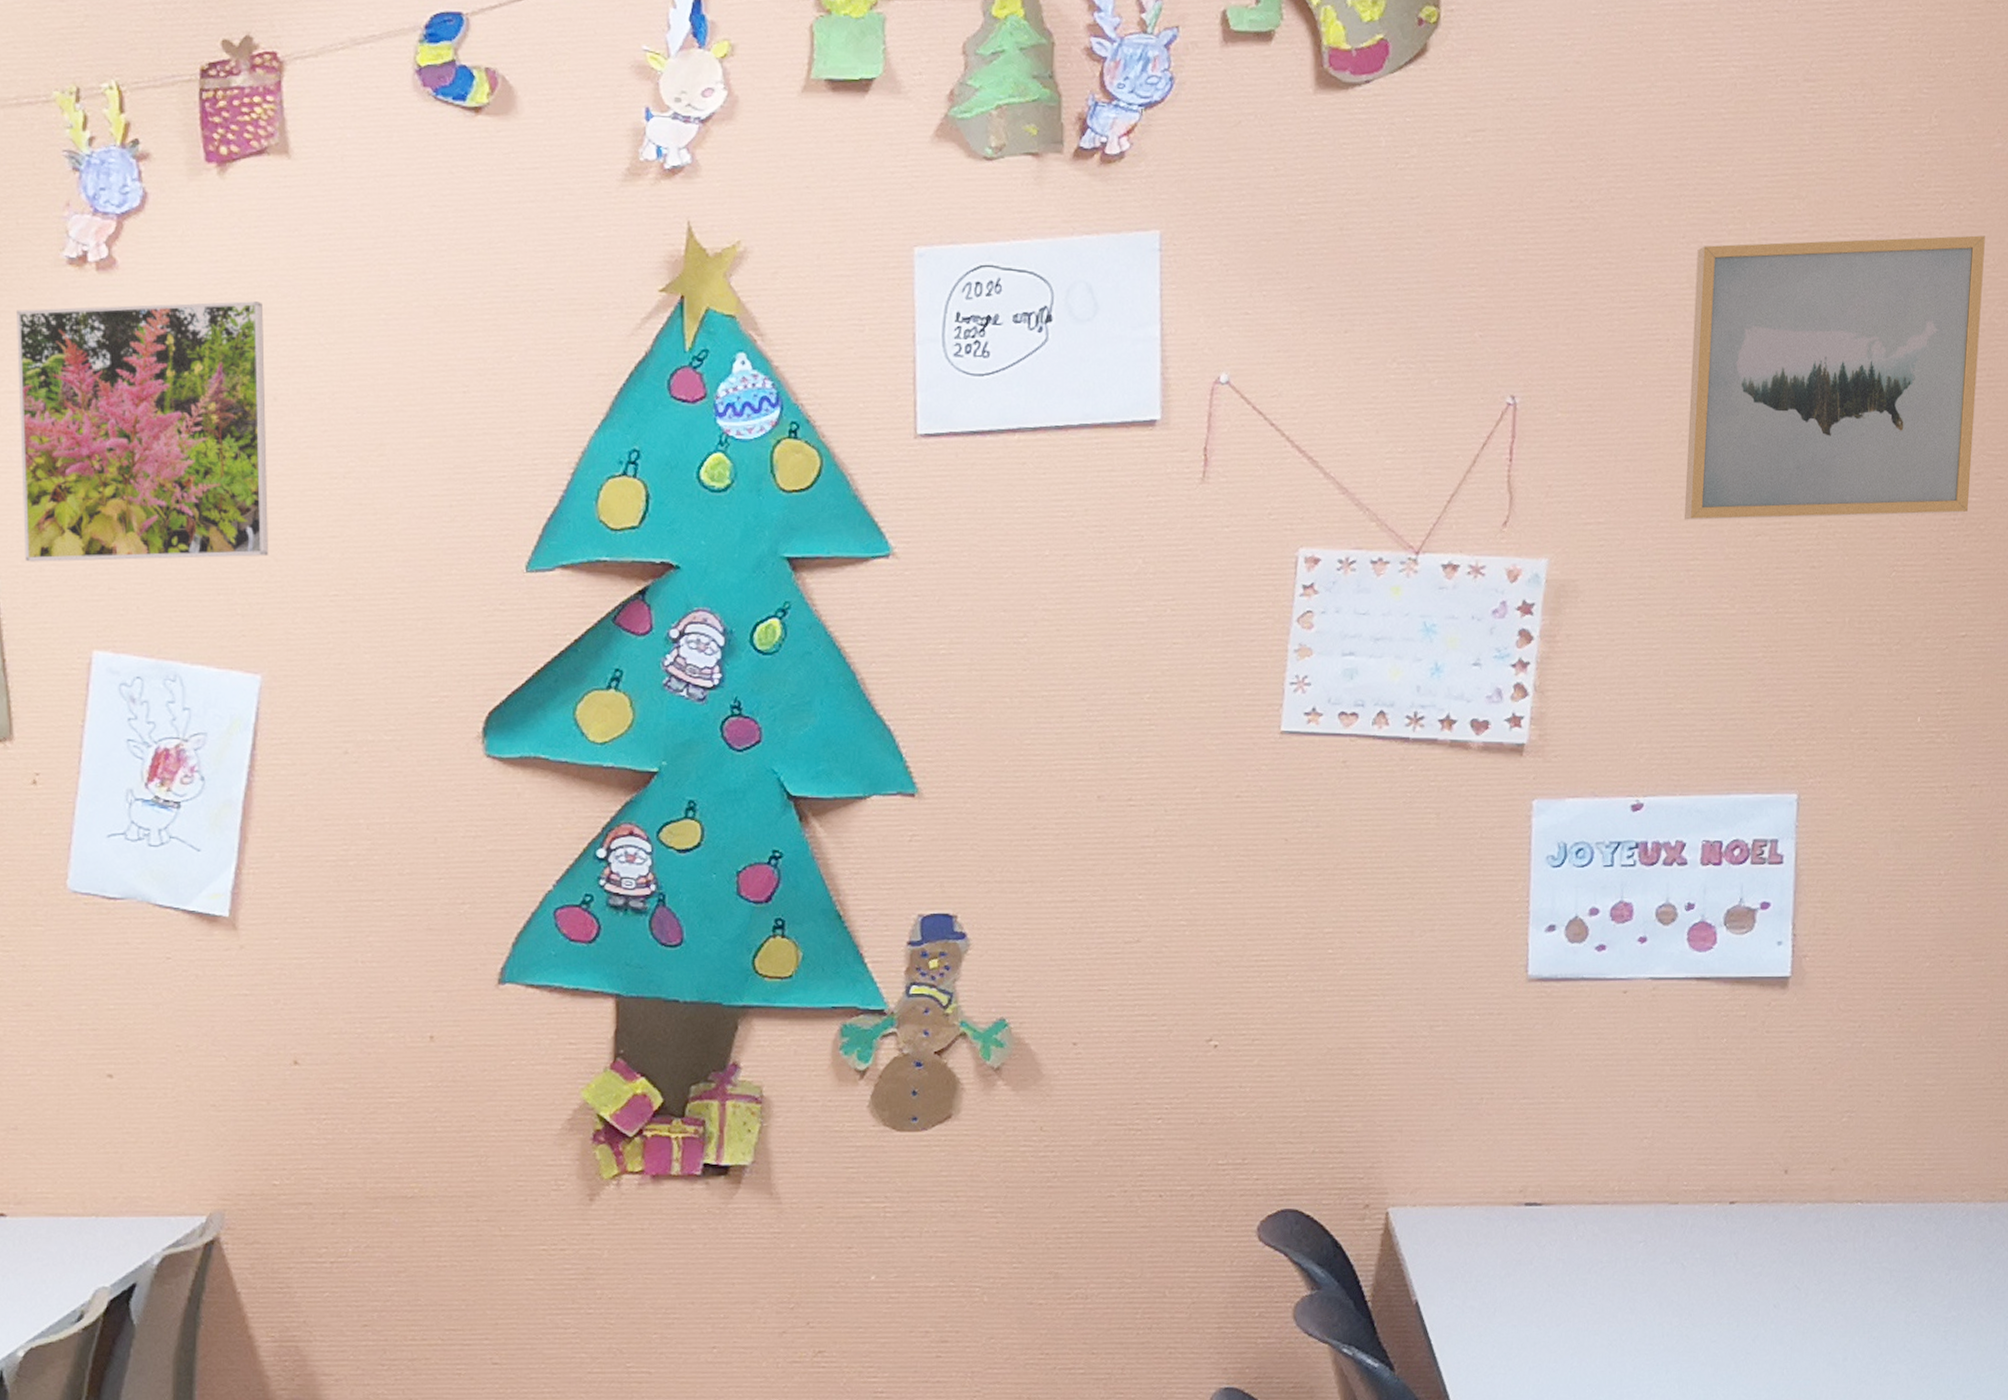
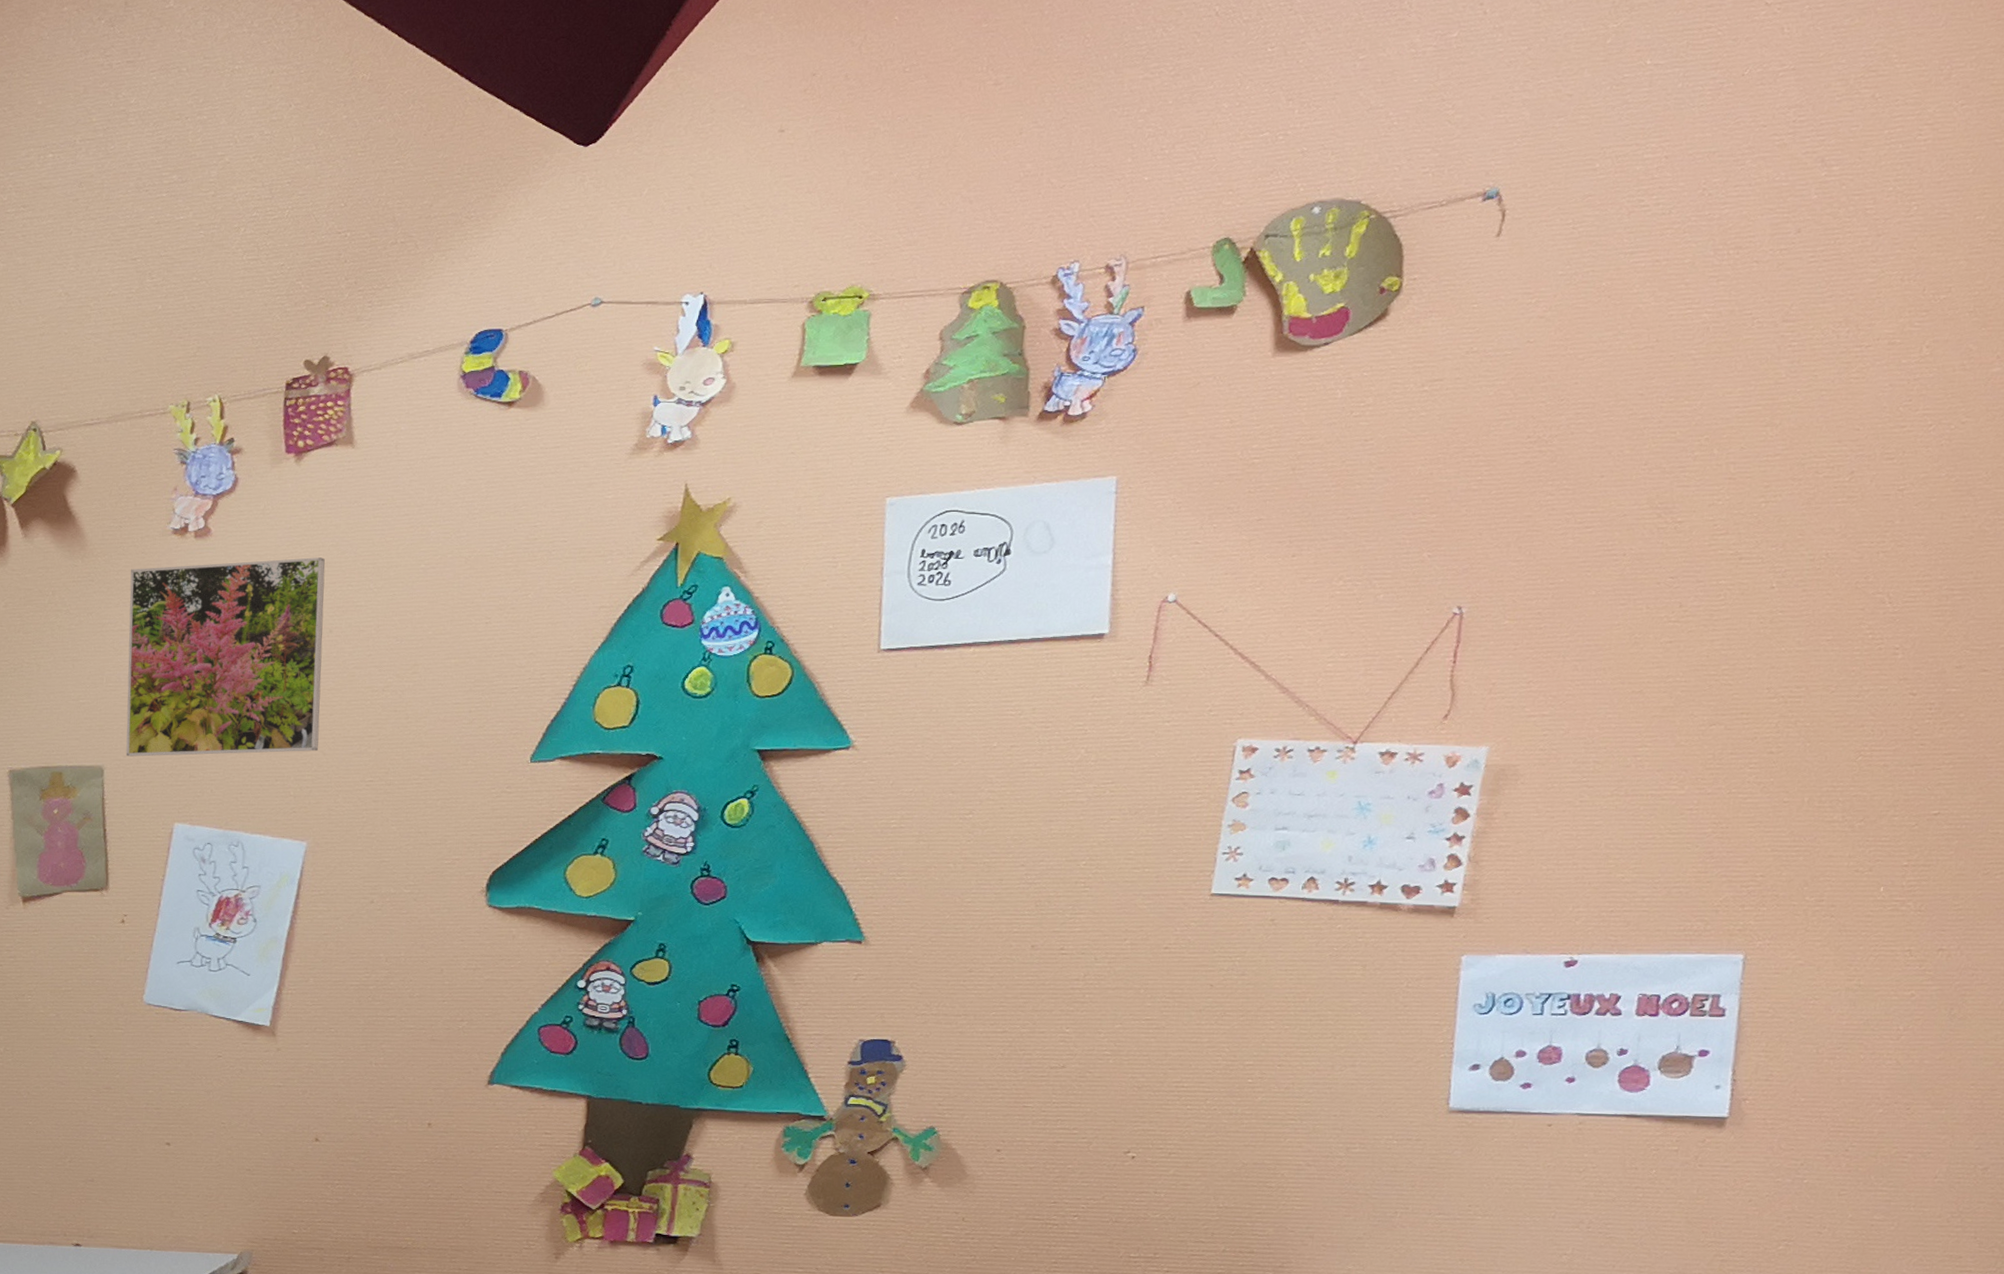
wall art: present [1683,235,1985,521] -> none [1633,452,1978,712]

